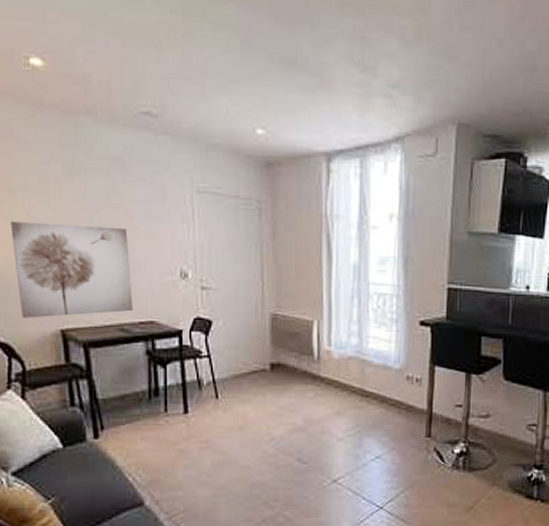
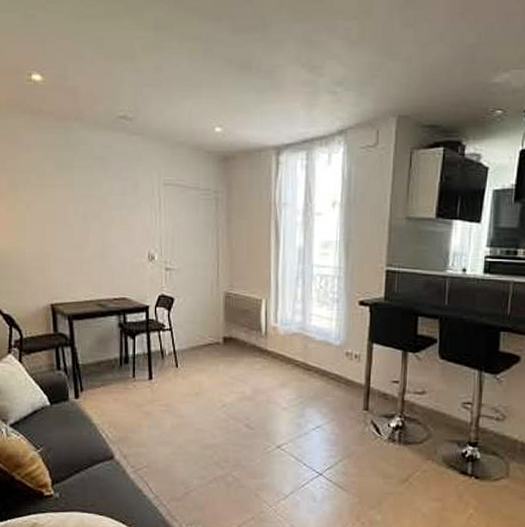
wall art: present [10,222,133,318] -> none [14,212,109,294]

